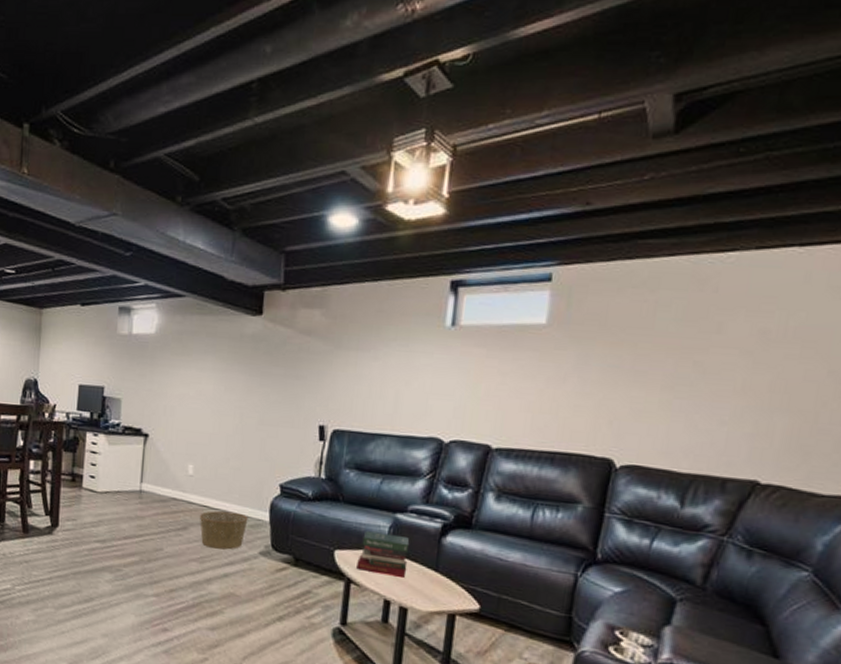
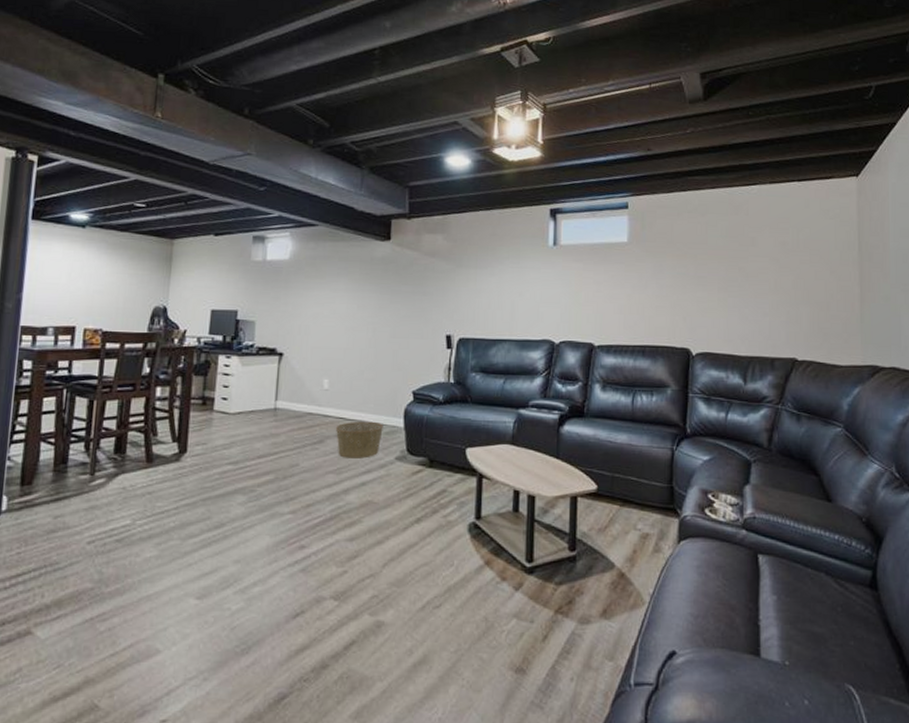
books: present [356,531,410,577] -> none [487,428,533,467]

